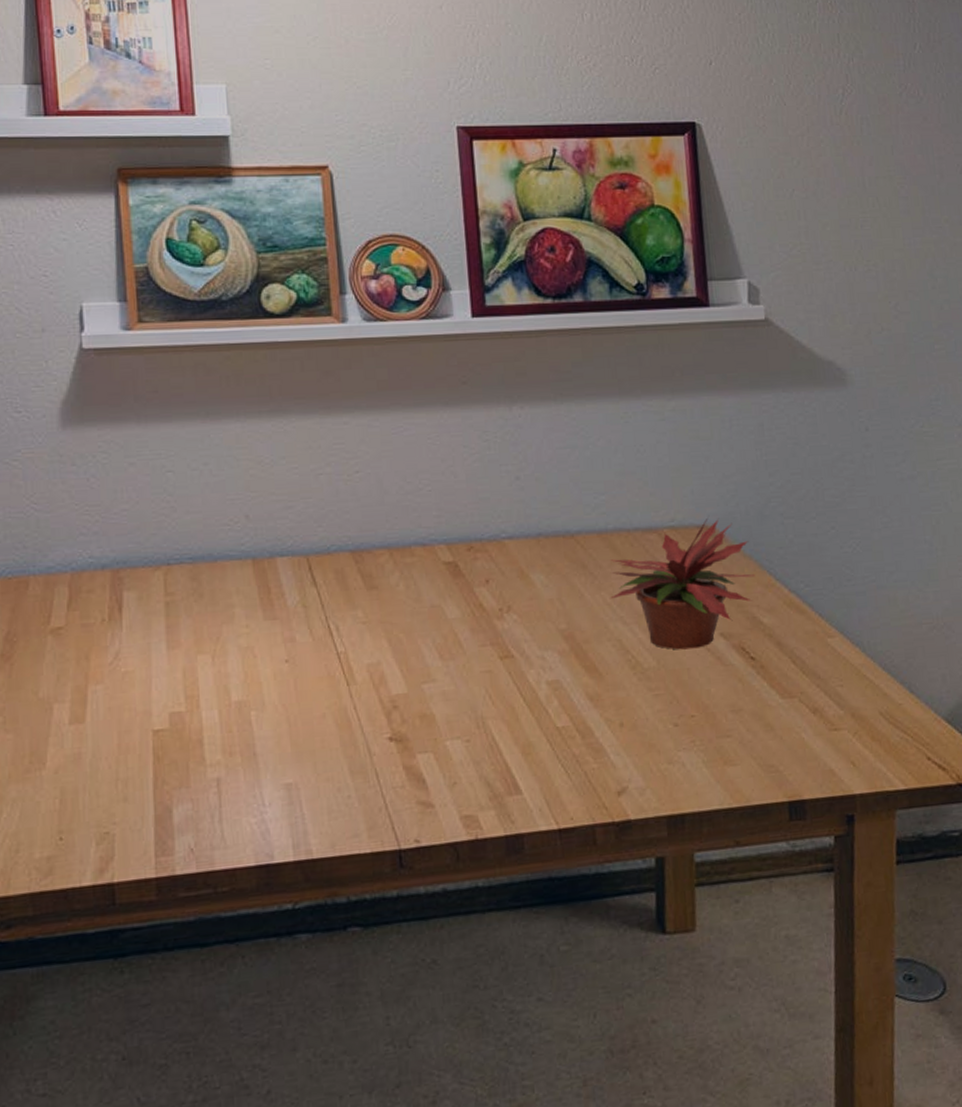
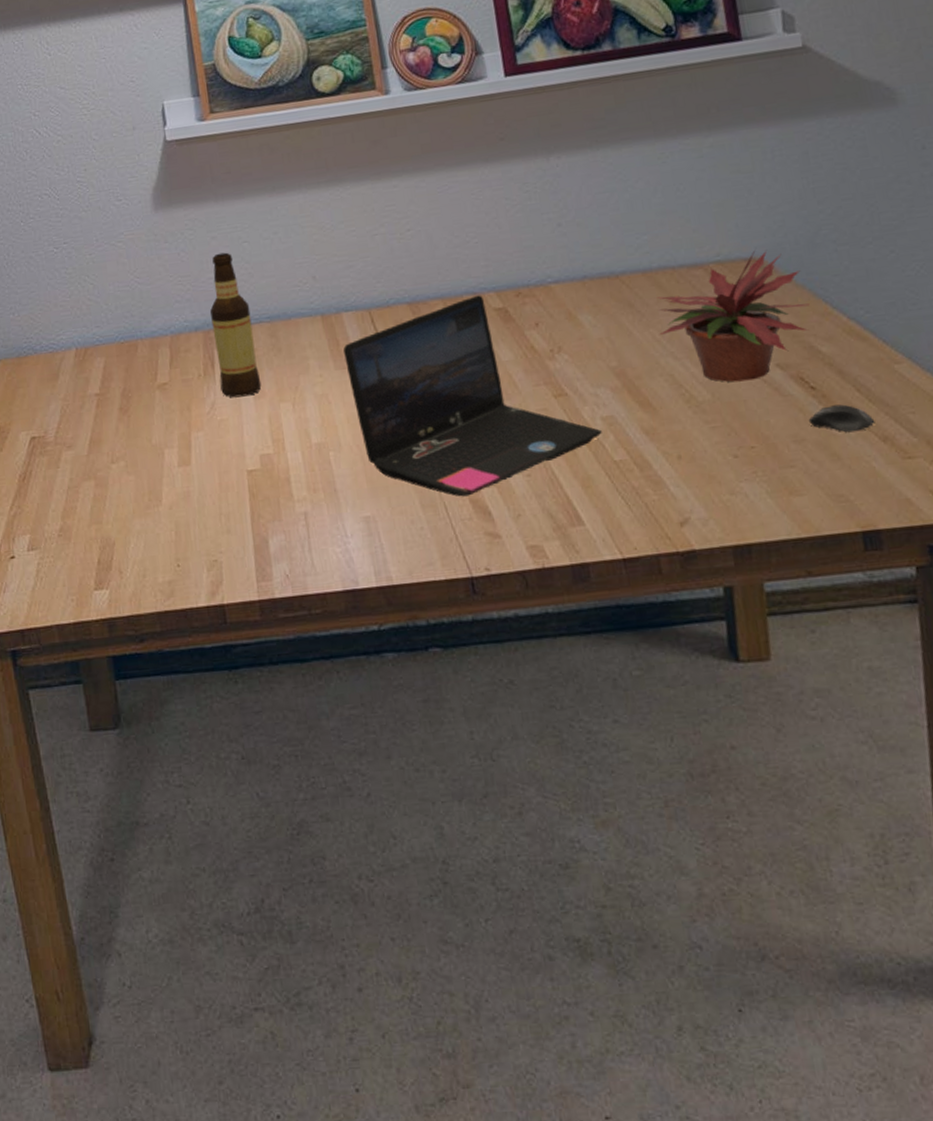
bottle: none [120,481,177,647] -> present [209,252,262,398]
laptop: none [275,547,546,763] -> present [343,295,602,497]
computer mouse: none [746,675,807,704] -> present [808,404,876,433]

